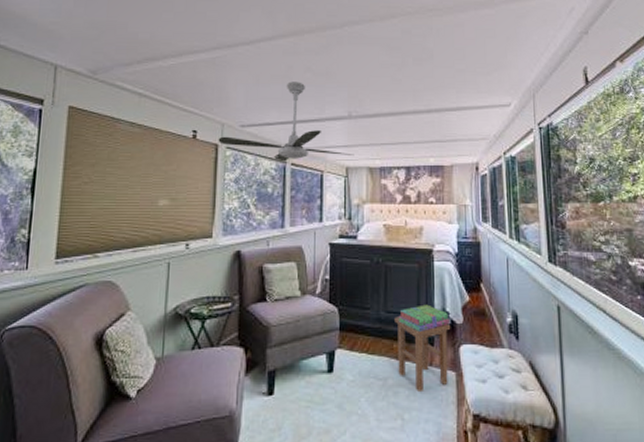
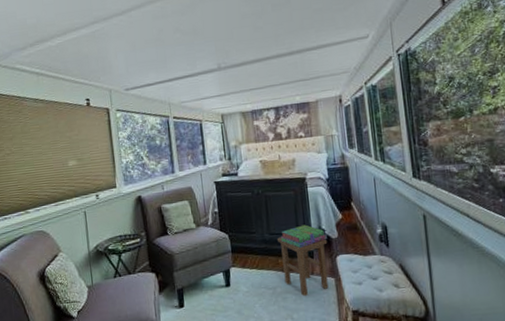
ceiling fan: present [218,81,354,162] -> none [108,42,227,117]

